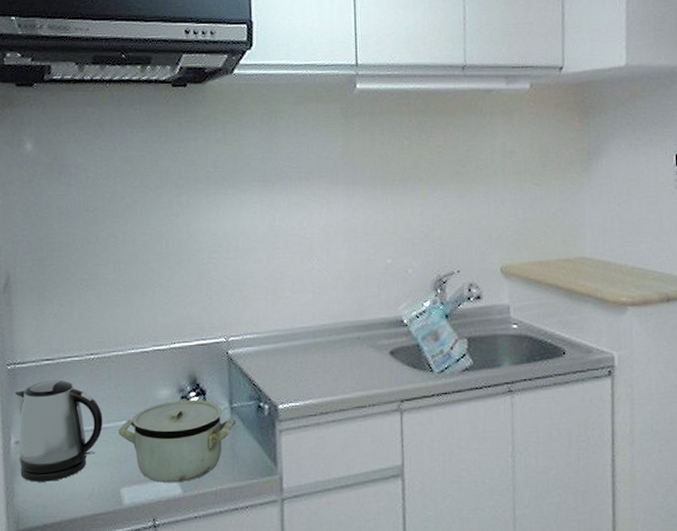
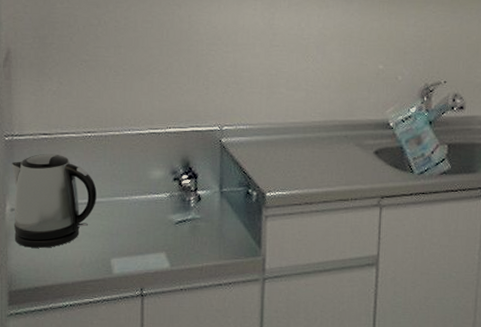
saucepan: present [118,399,236,483] -> none [111,181,224,257]

